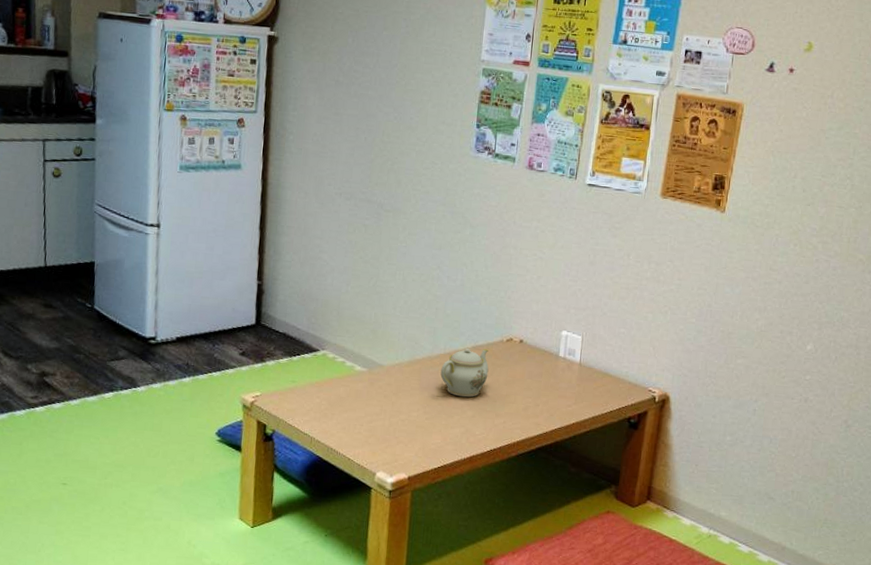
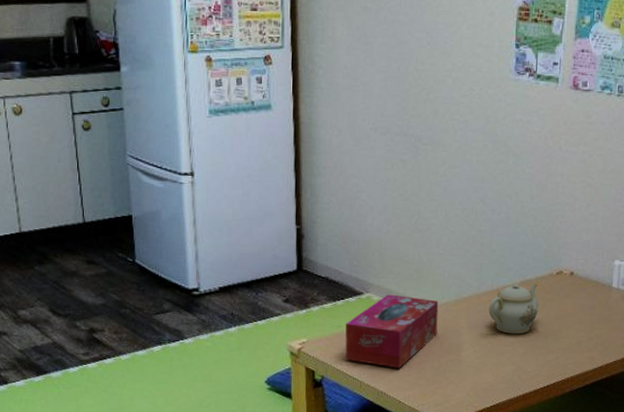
tissue box: none [297,352,392,426] -> present [345,294,439,368]

